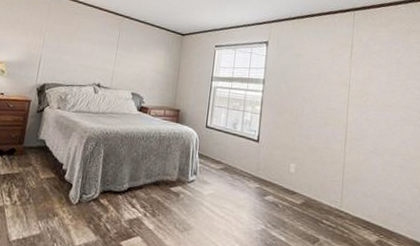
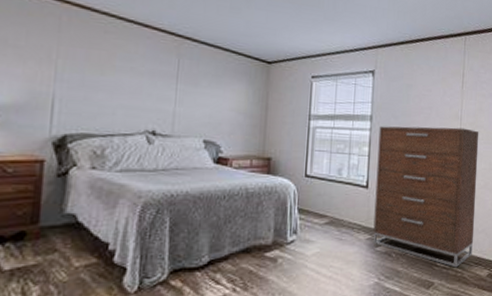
dresser: none [261,88,368,228] -> present [372,126,479,268]

